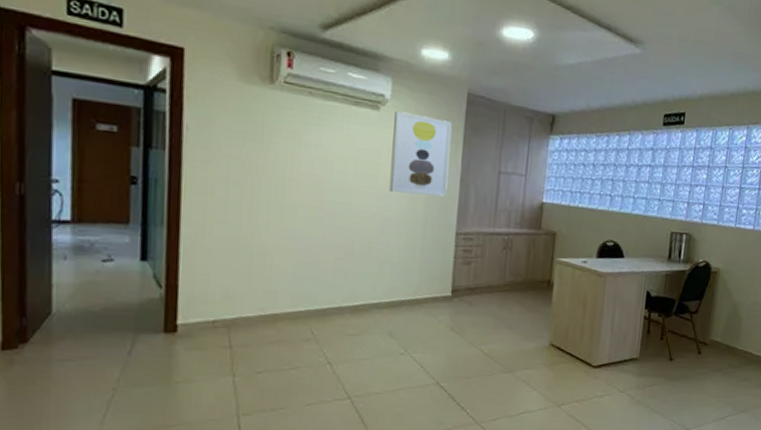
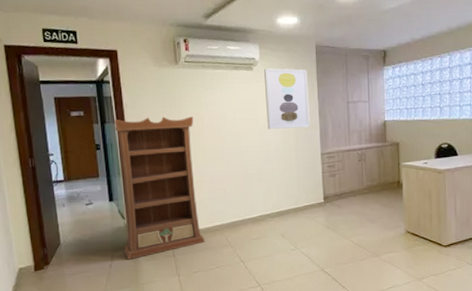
bookcase: none [154,144,287,346] -> present [114,116,206,259]

